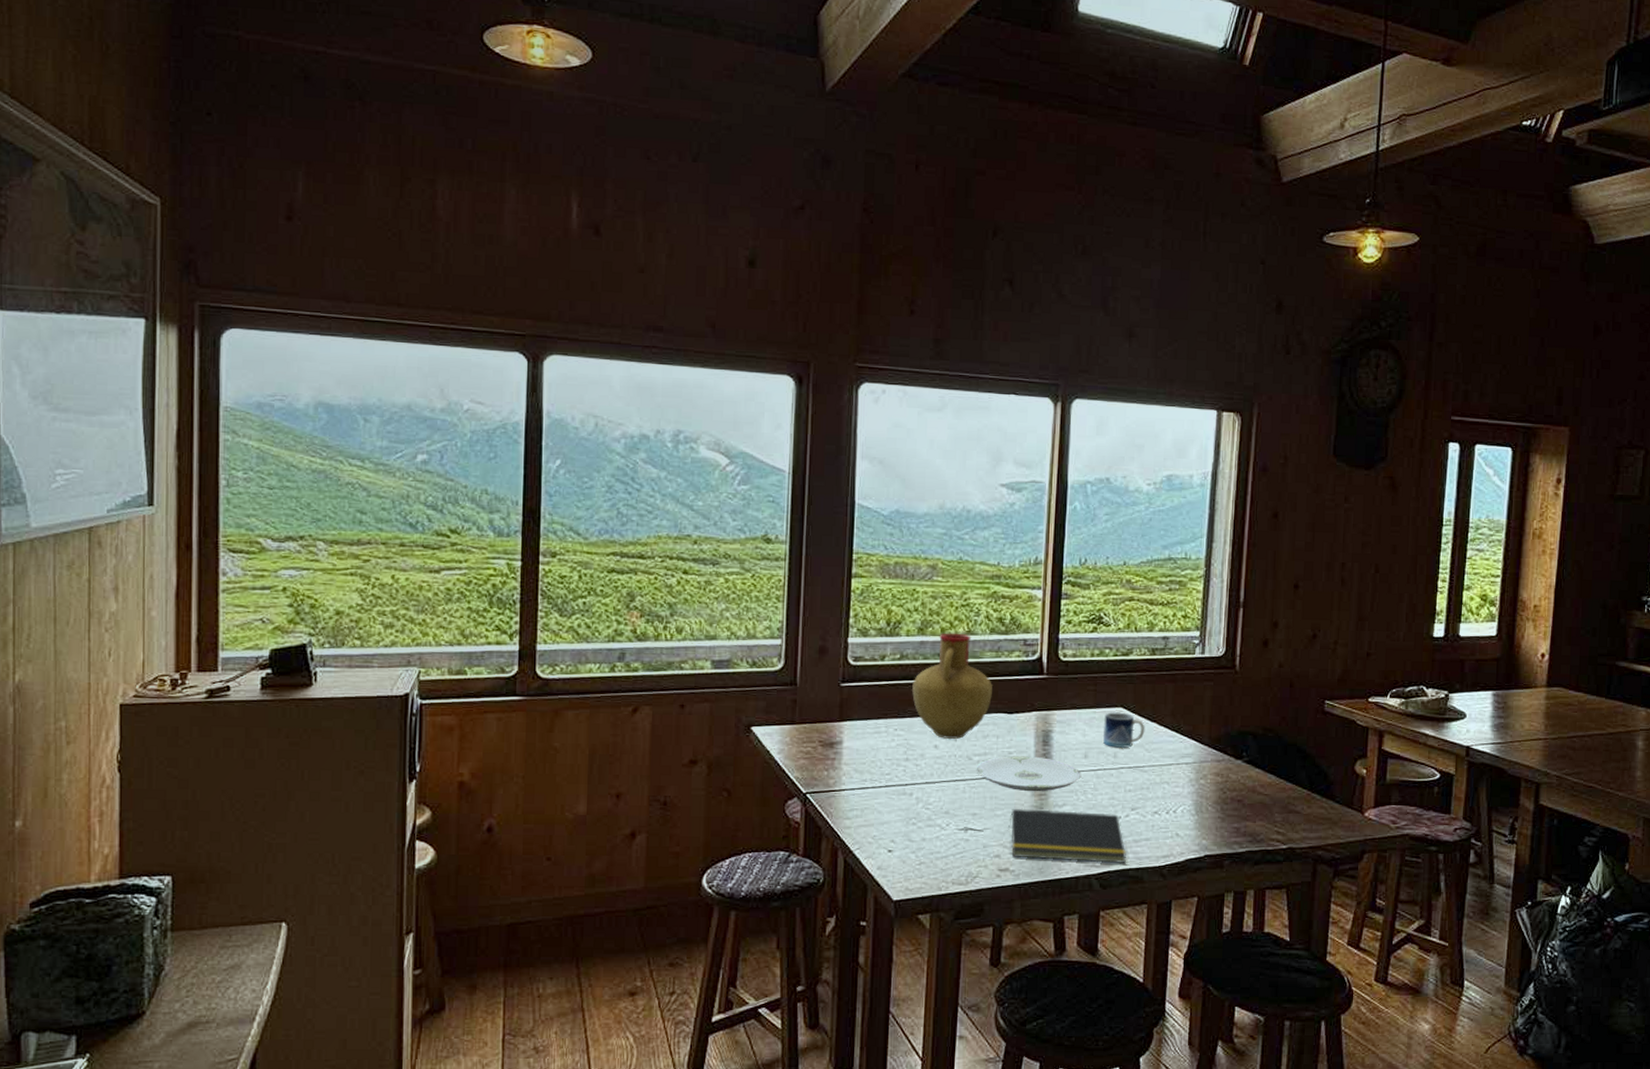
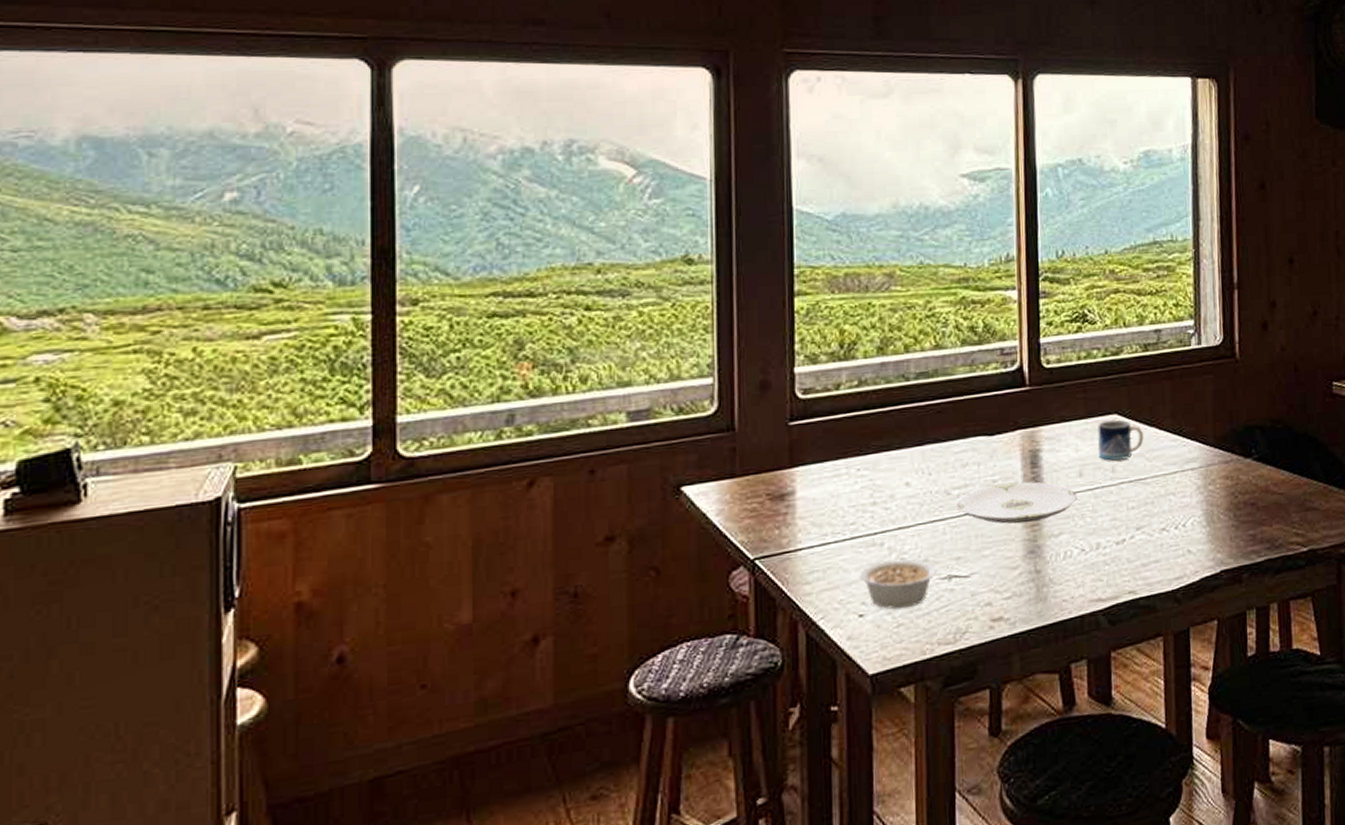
legume: none [890,809,955,850] -> present [859,559,937,609]
vase: present [912,633,992,739] -> none [875,348,969,474]
notepad: present [1008,808,1126,864] -> none [999,537,1135,603]

